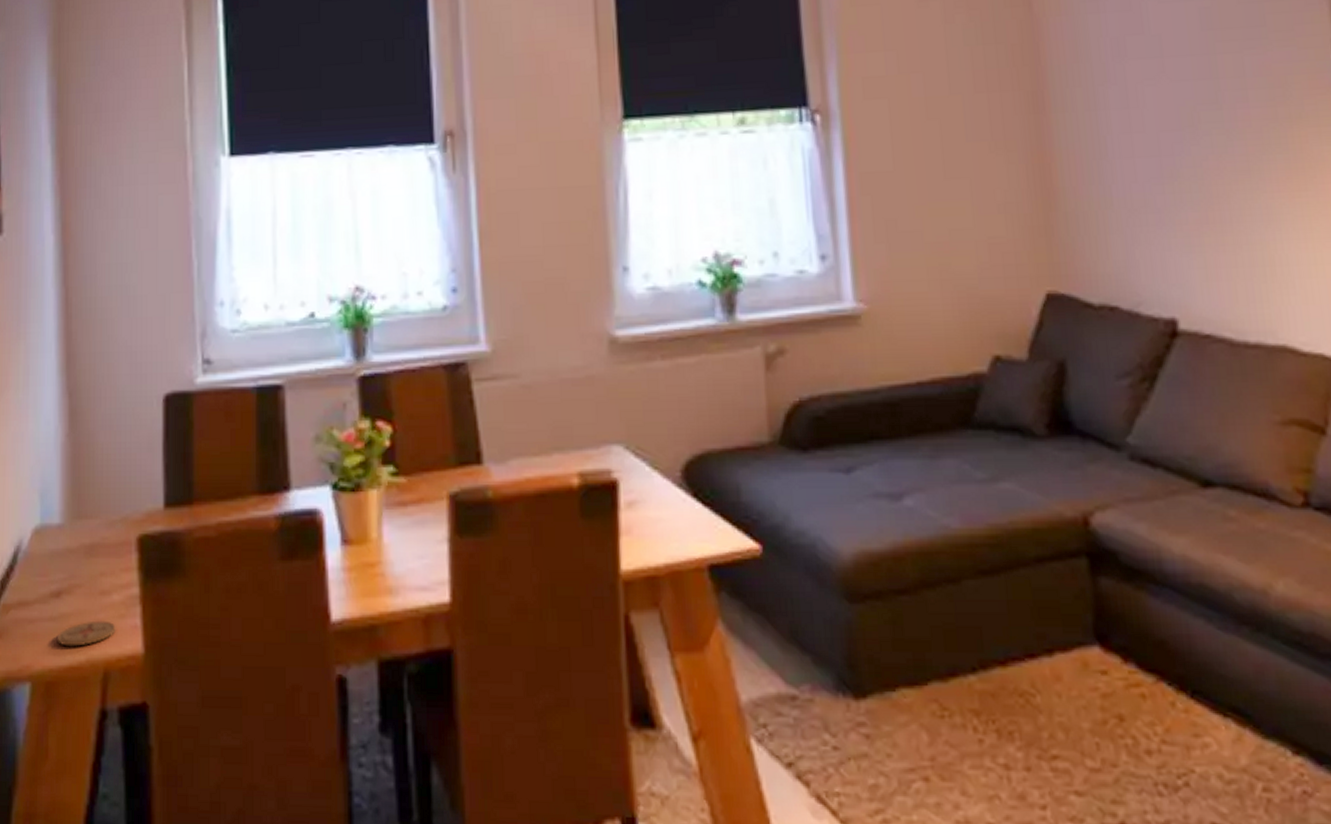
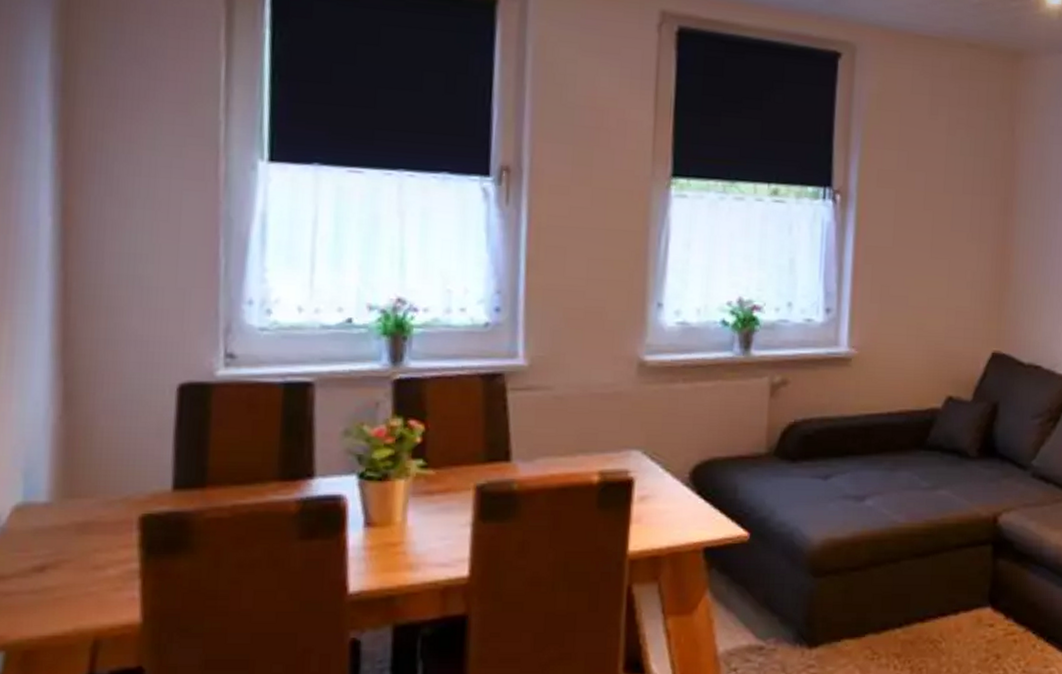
coaster: present [56,620,116,647] -> none [38,593,110,618]

